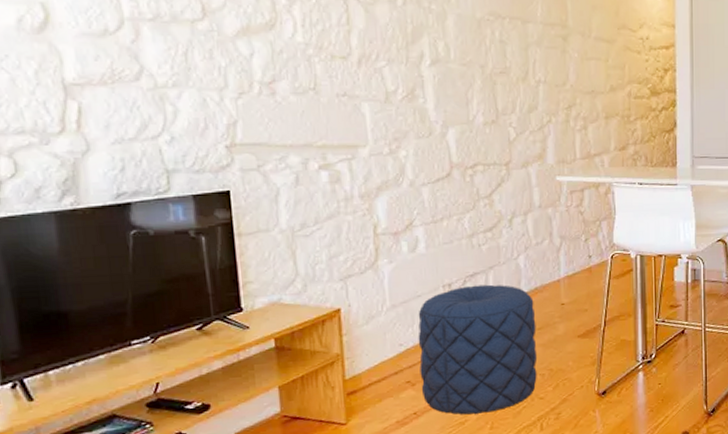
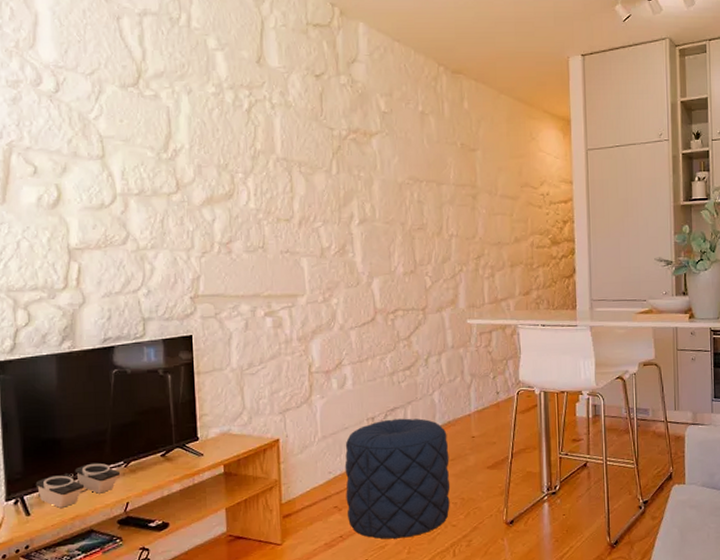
stereo: none [37,339,147,391] -> present [35,463,121,508]

